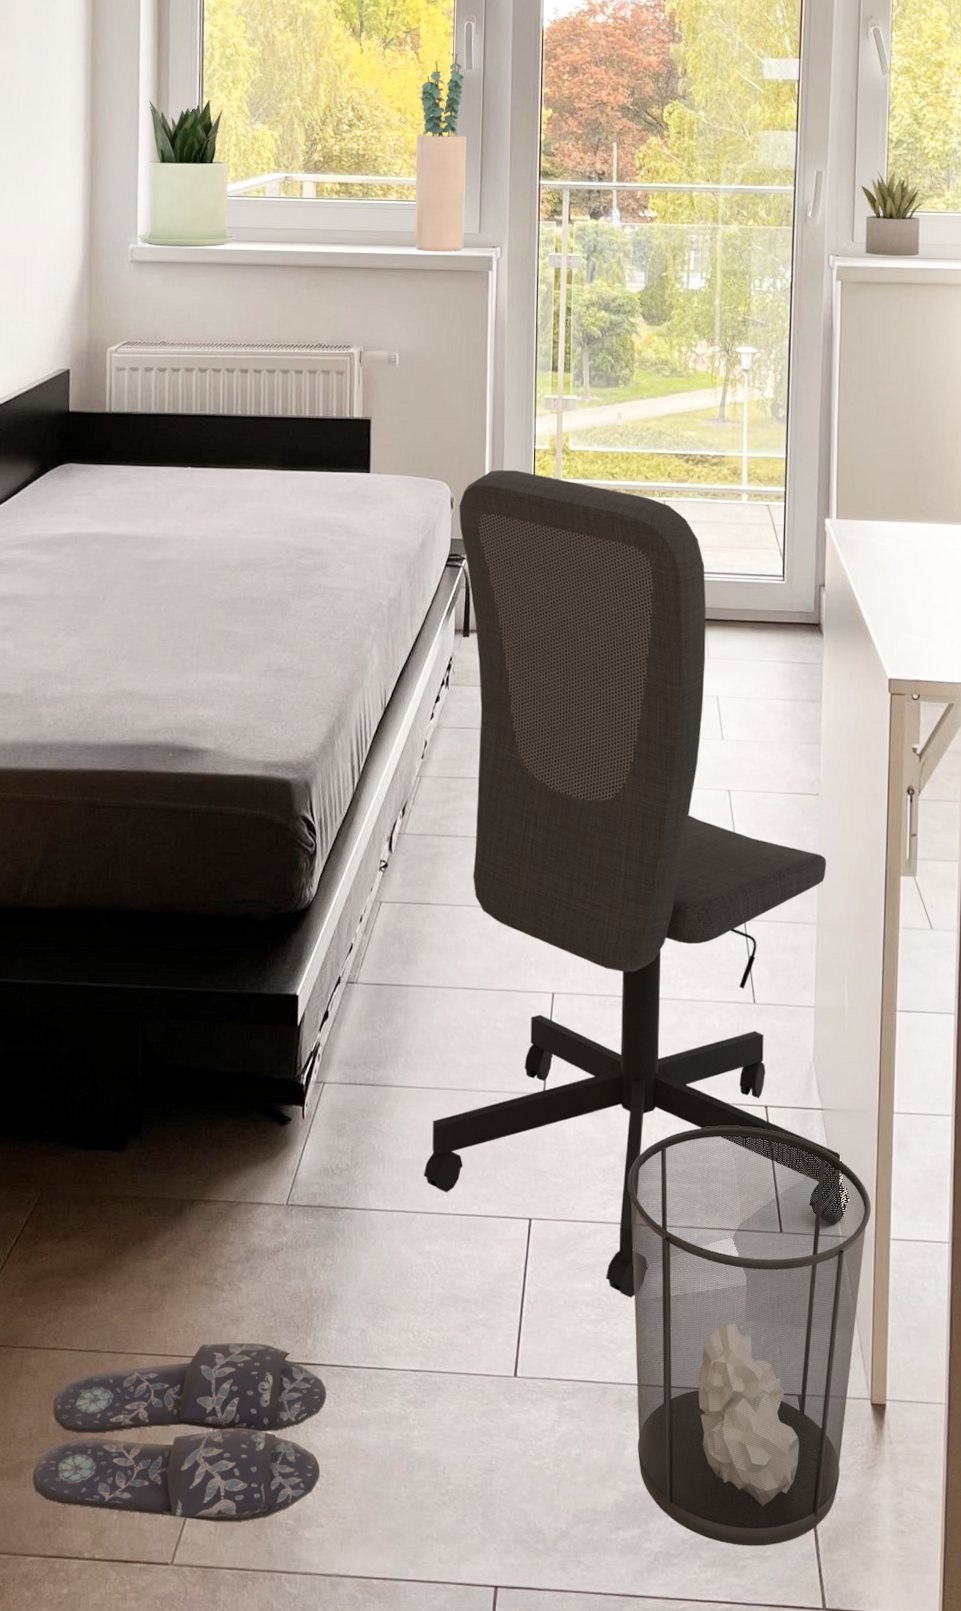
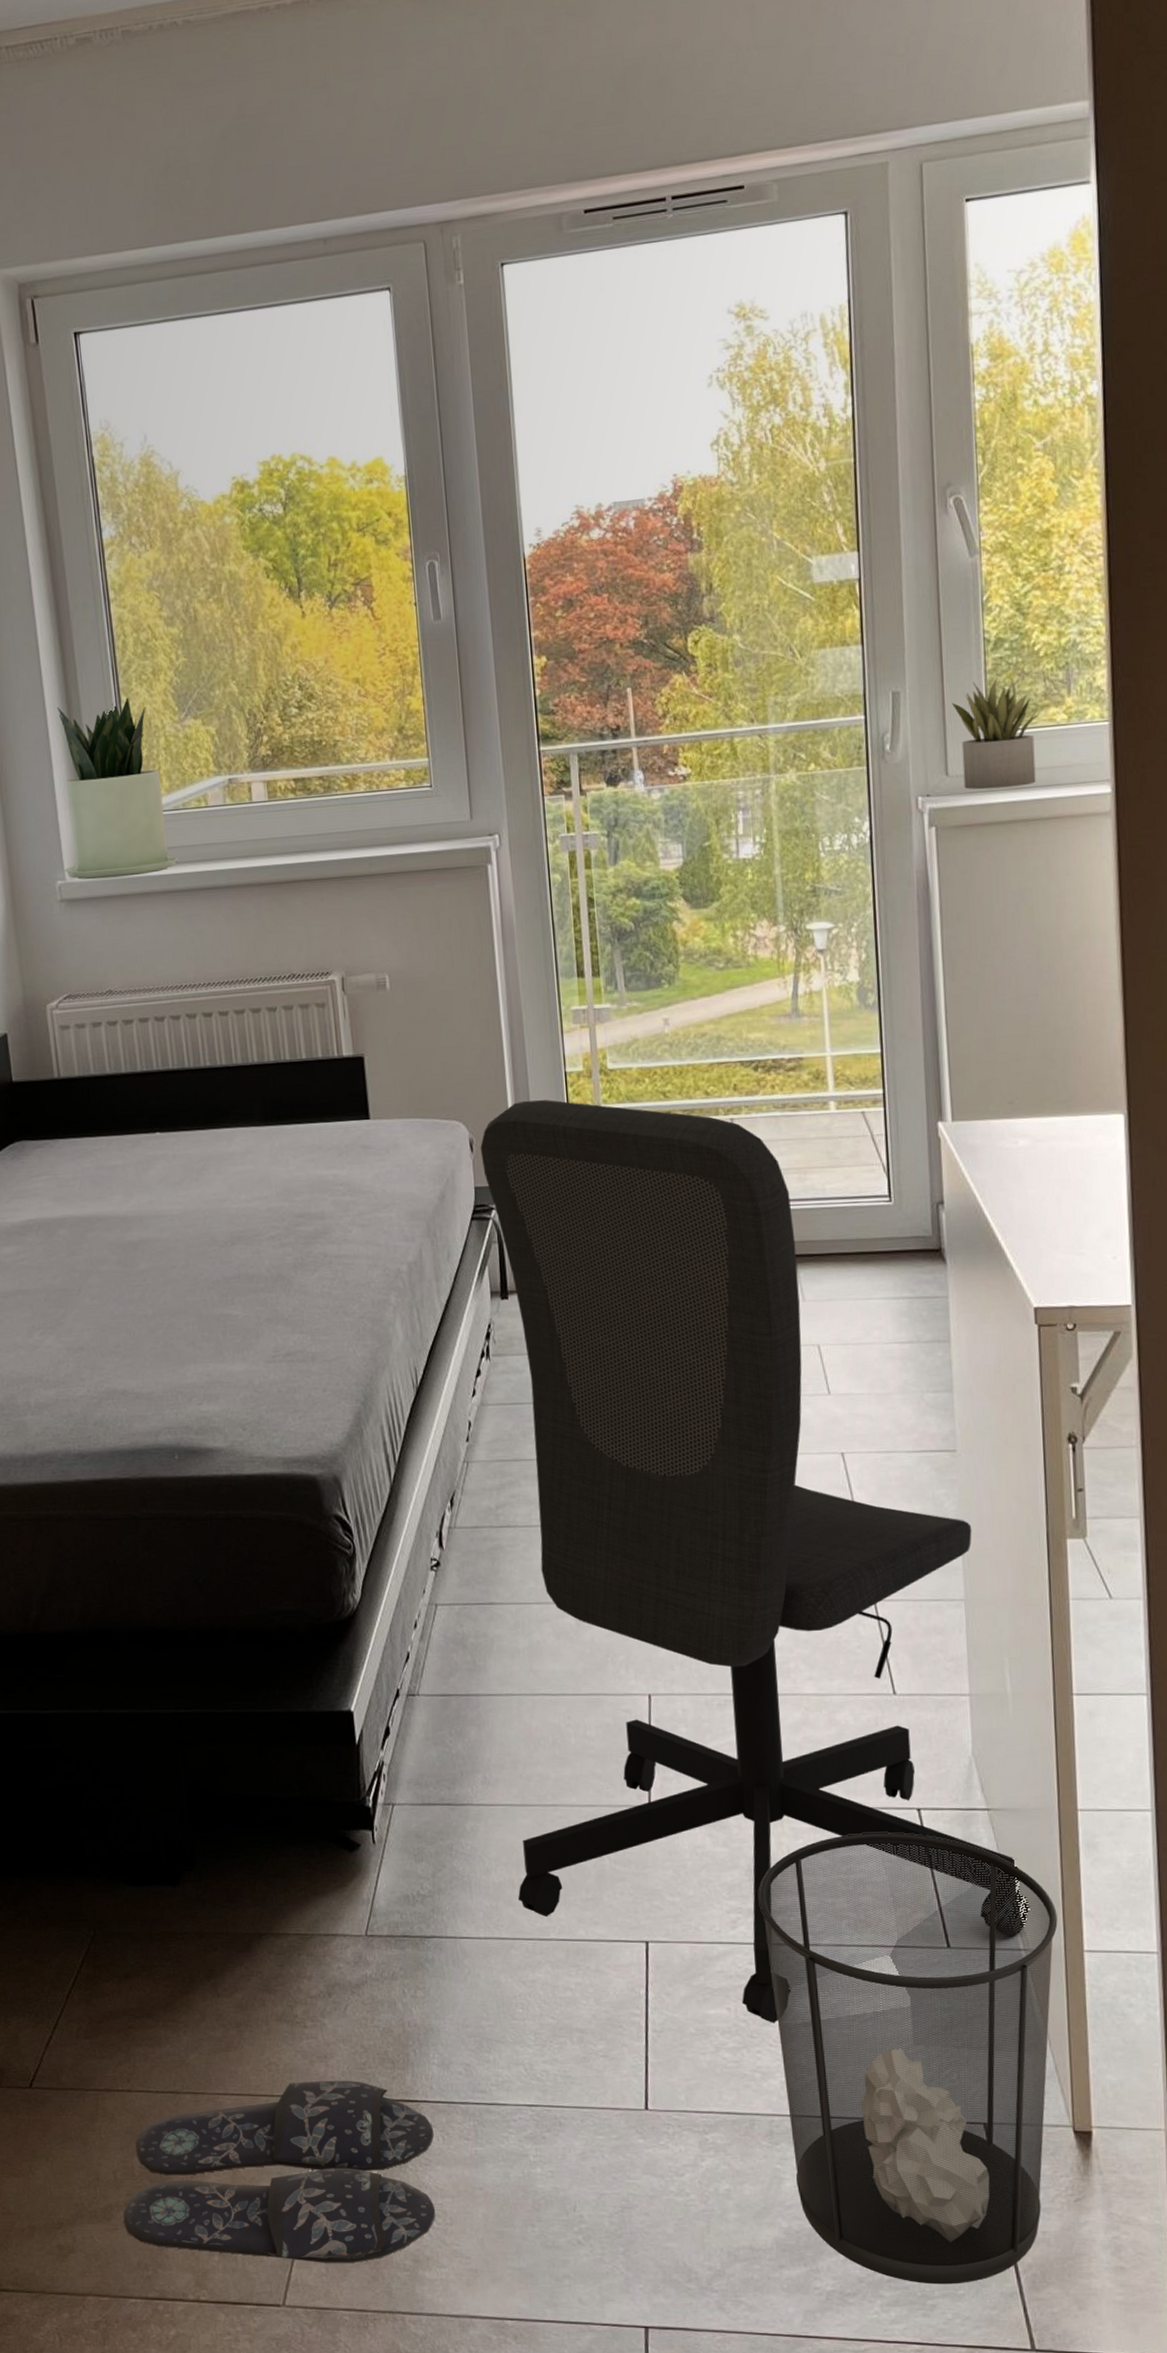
vase: present [414,53,467,253] -> none [380,602,453,850]

